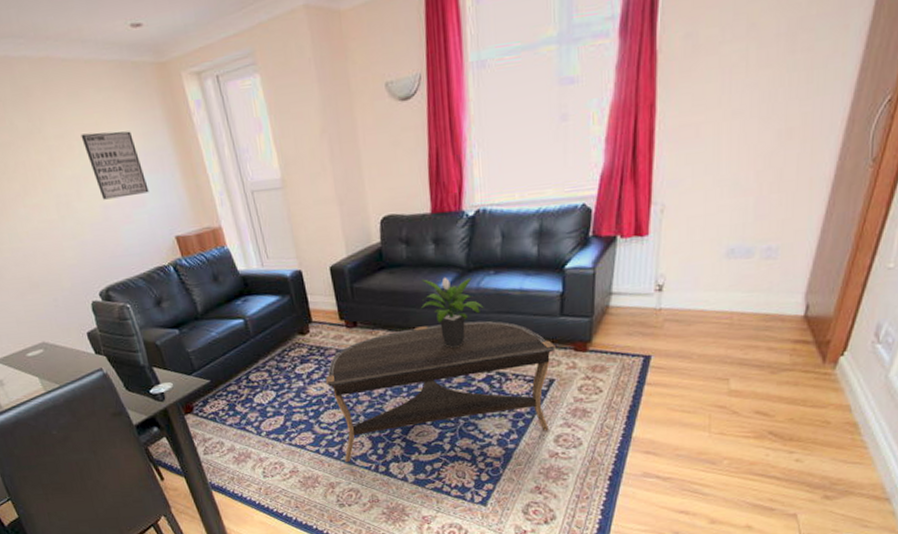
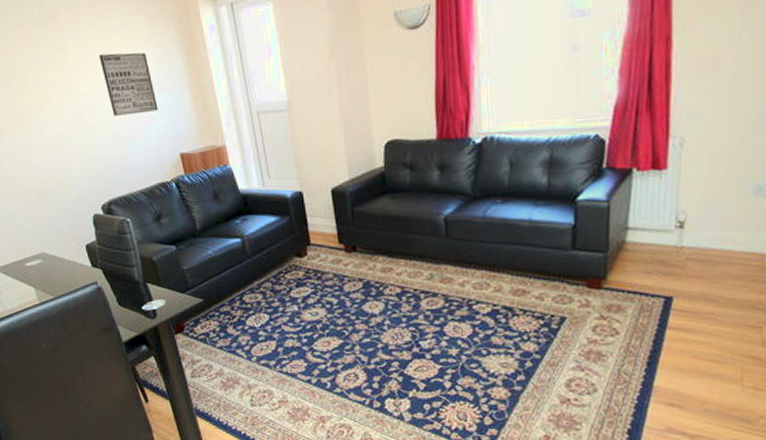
coffee table: present [326,321,556,462] -> none [322,251,567,394]
potted plant: present [420,277,484,349] -> none [423,204,490,279]

